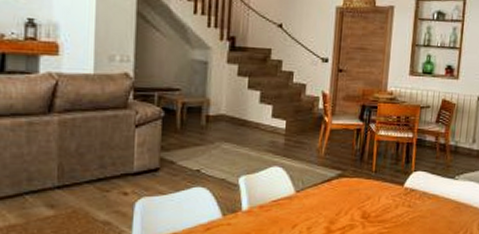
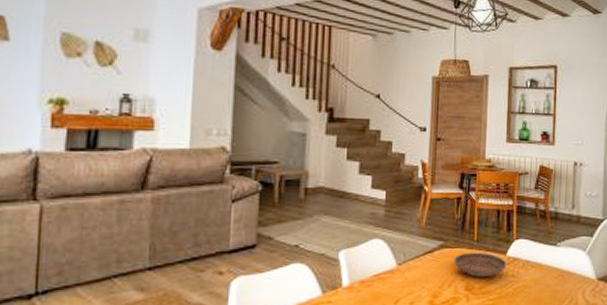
bowl: none [351,182,404,207] -> present [454,252,507,278]

